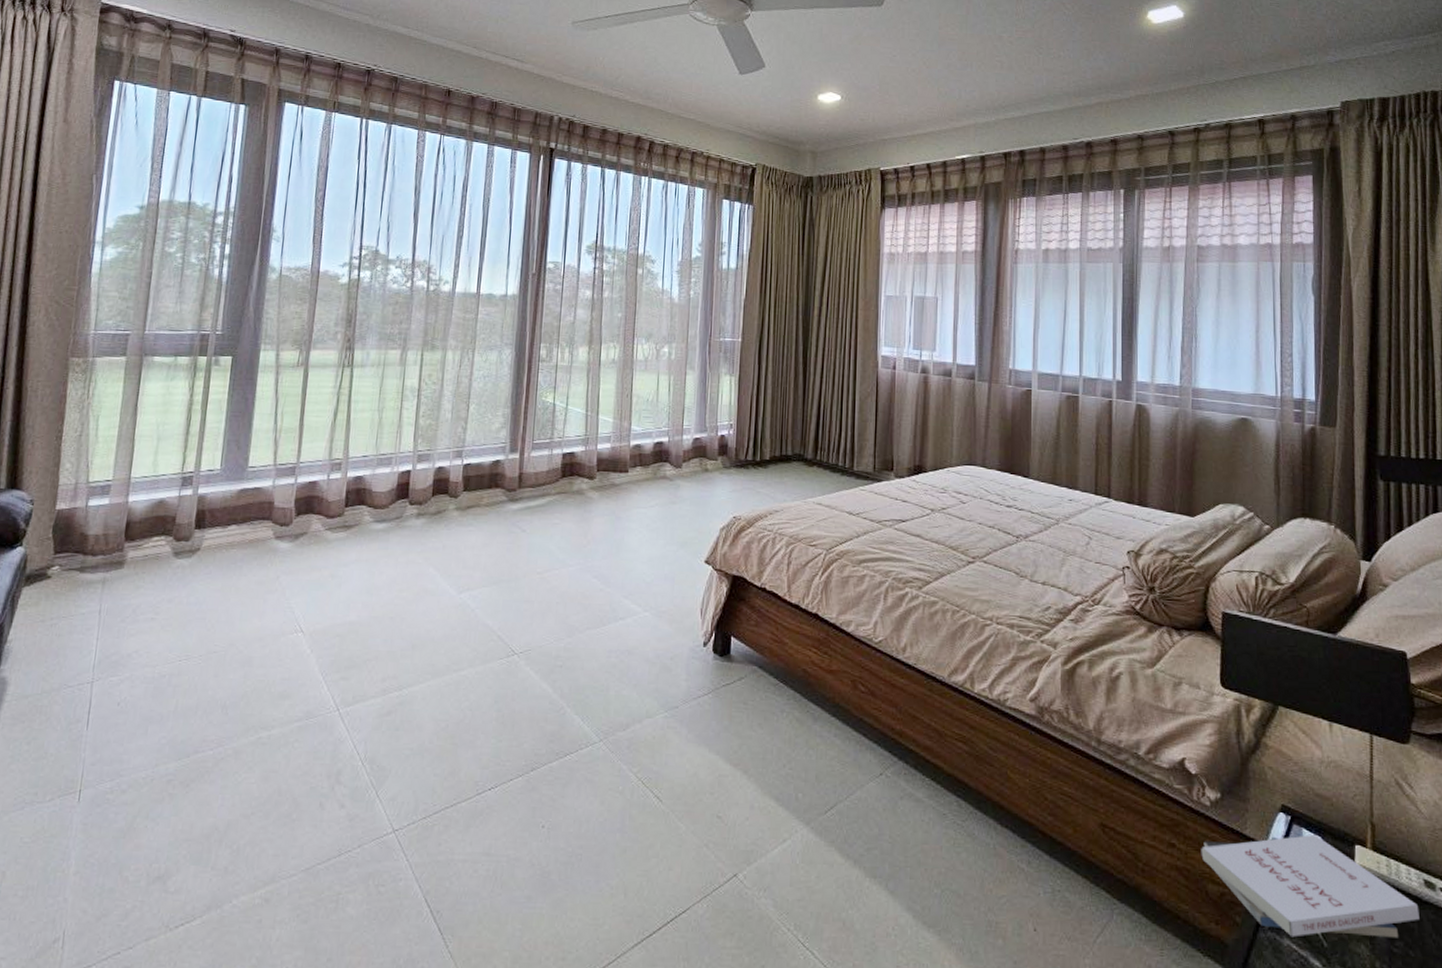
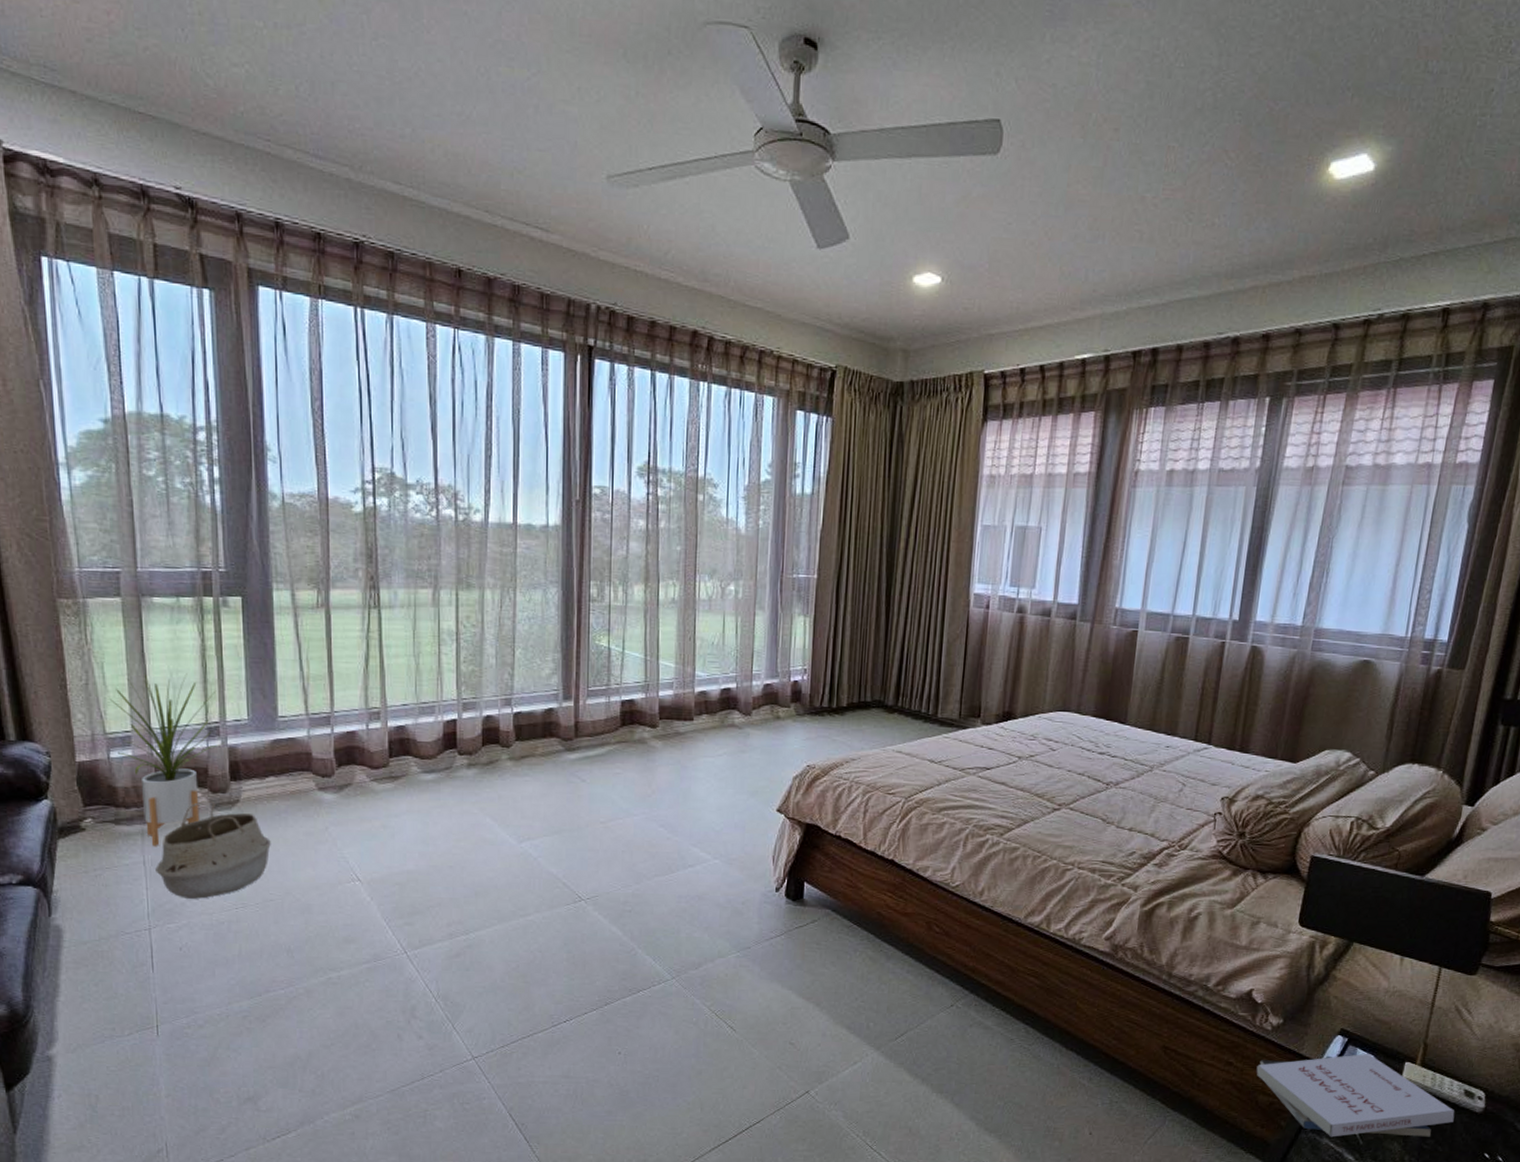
house plant: none [88,425,196,595] -> present [105,673,225,846]
woven basket: none [109,548,223,650] -> present [155,800,271,899]

